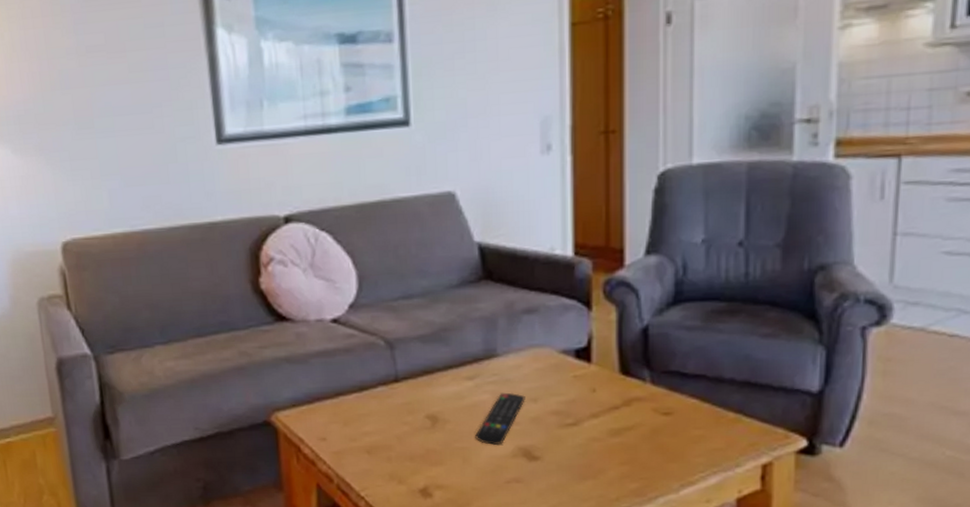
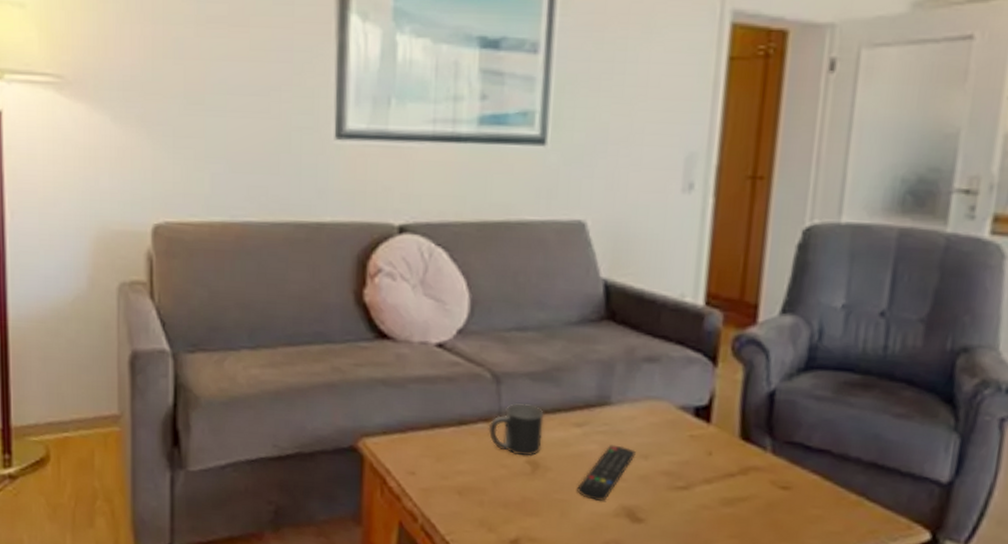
mug: none [387,365,438,412] -> present [488,403,544,457]

